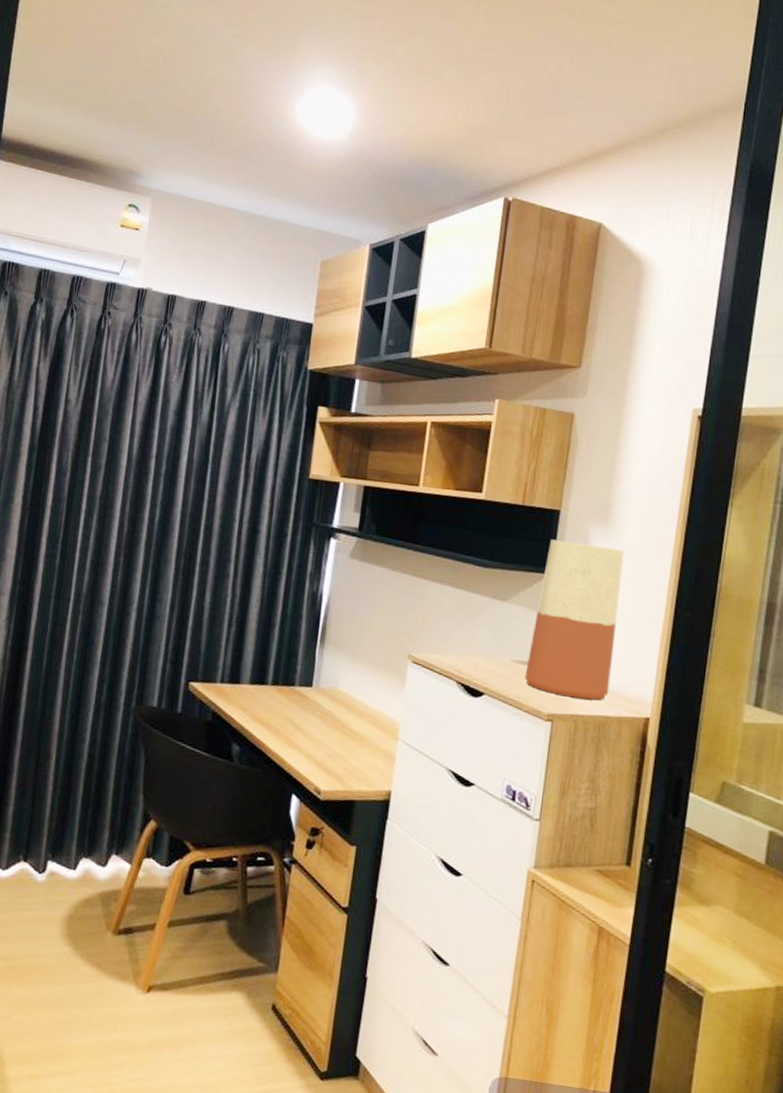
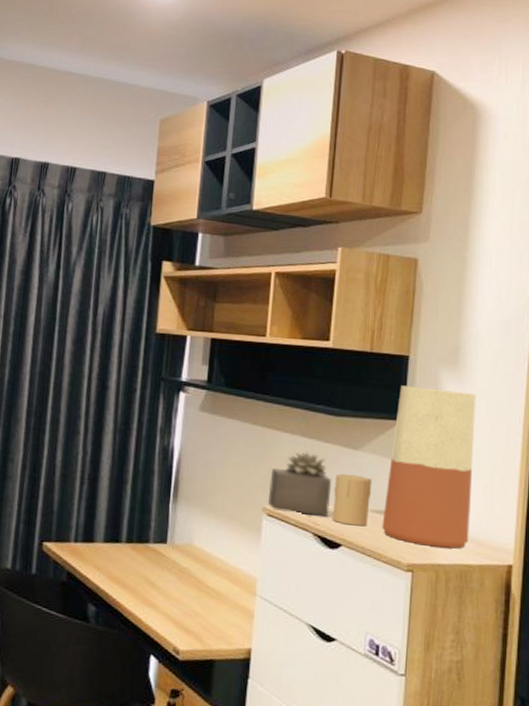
succulent plant: none [413,600,478,666] -> present [267,451,332,517]
candle: none [476,624,518,676] -> present [332,473,373,527]

